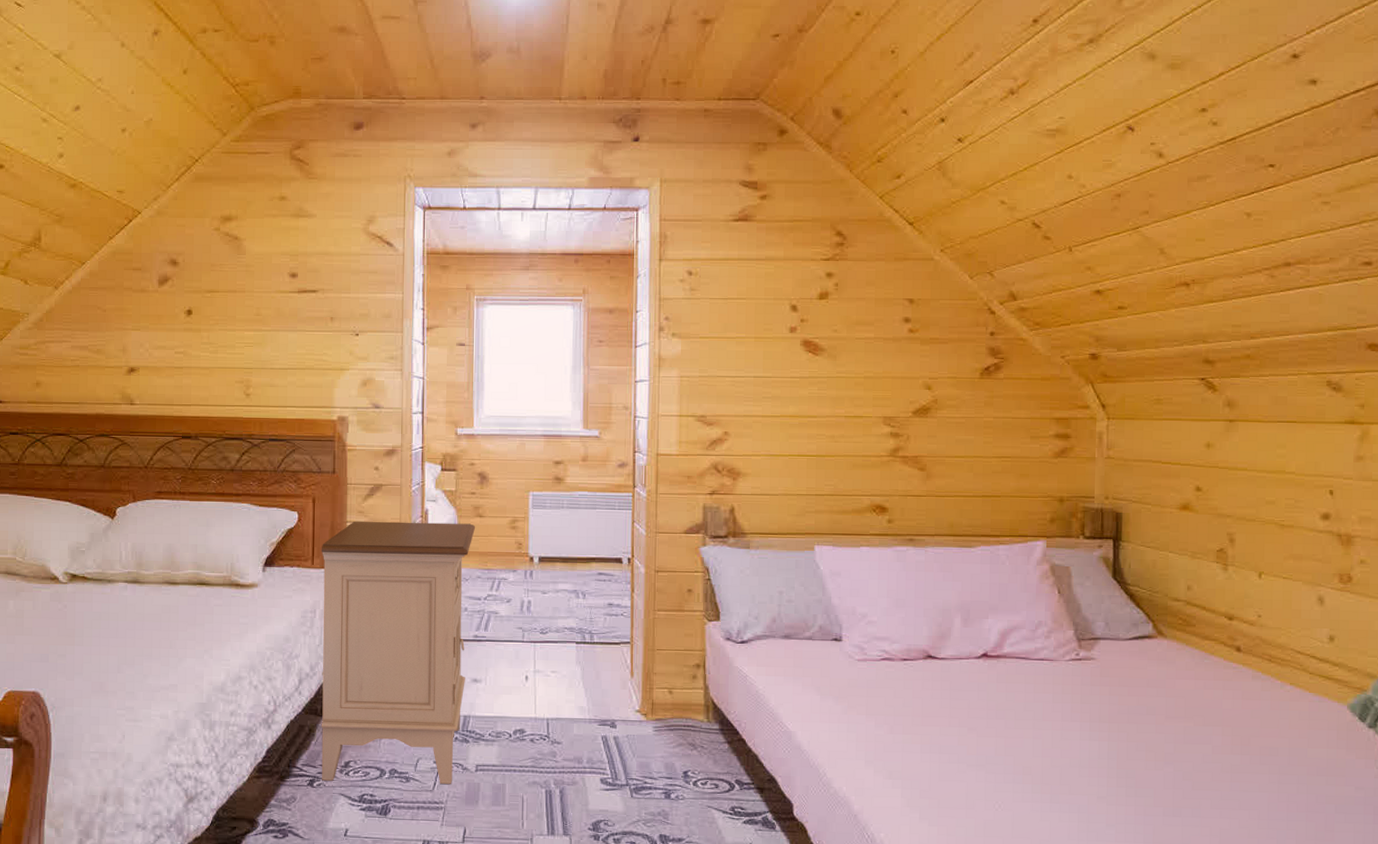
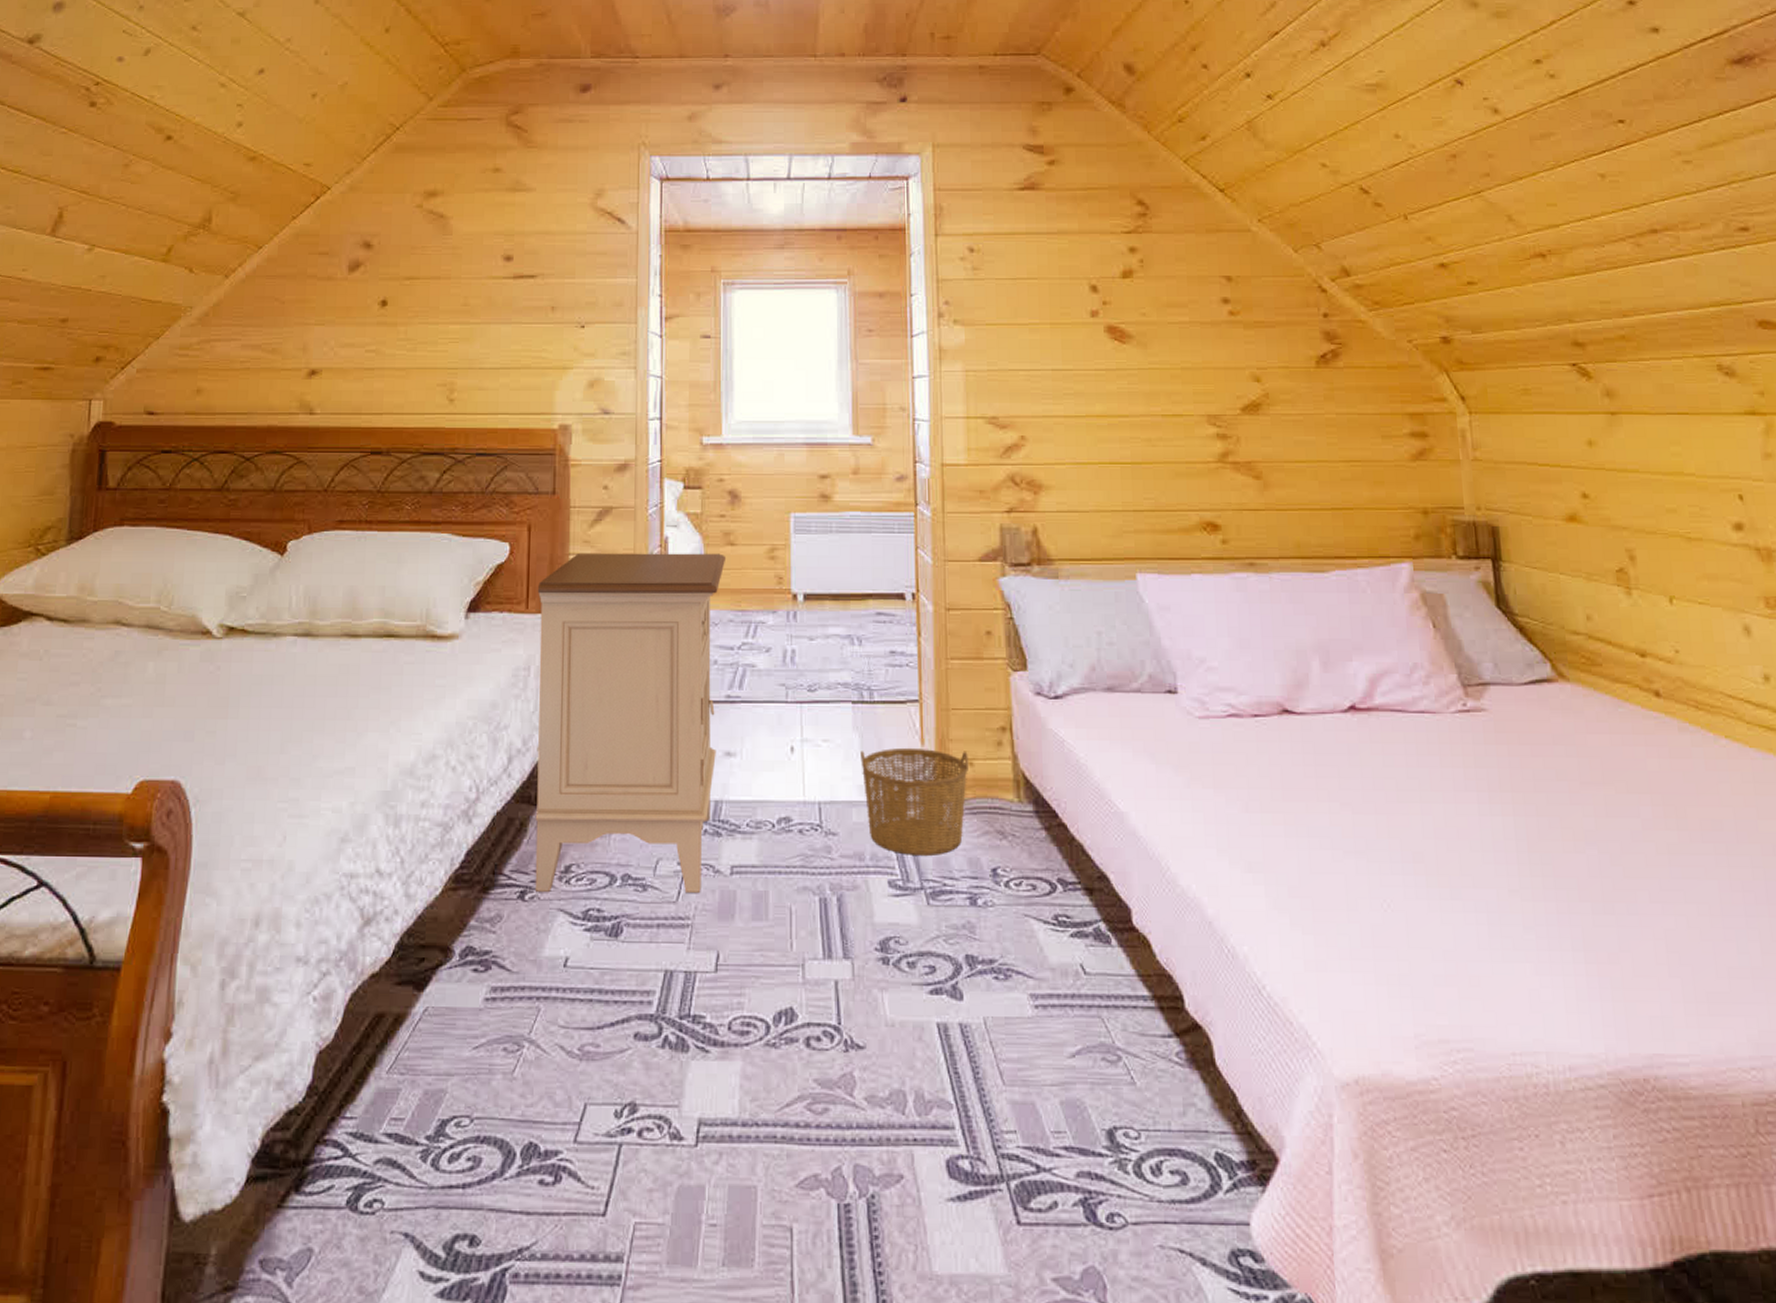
basket: none [581,678,668,761] -> present [860,747,968,855]

